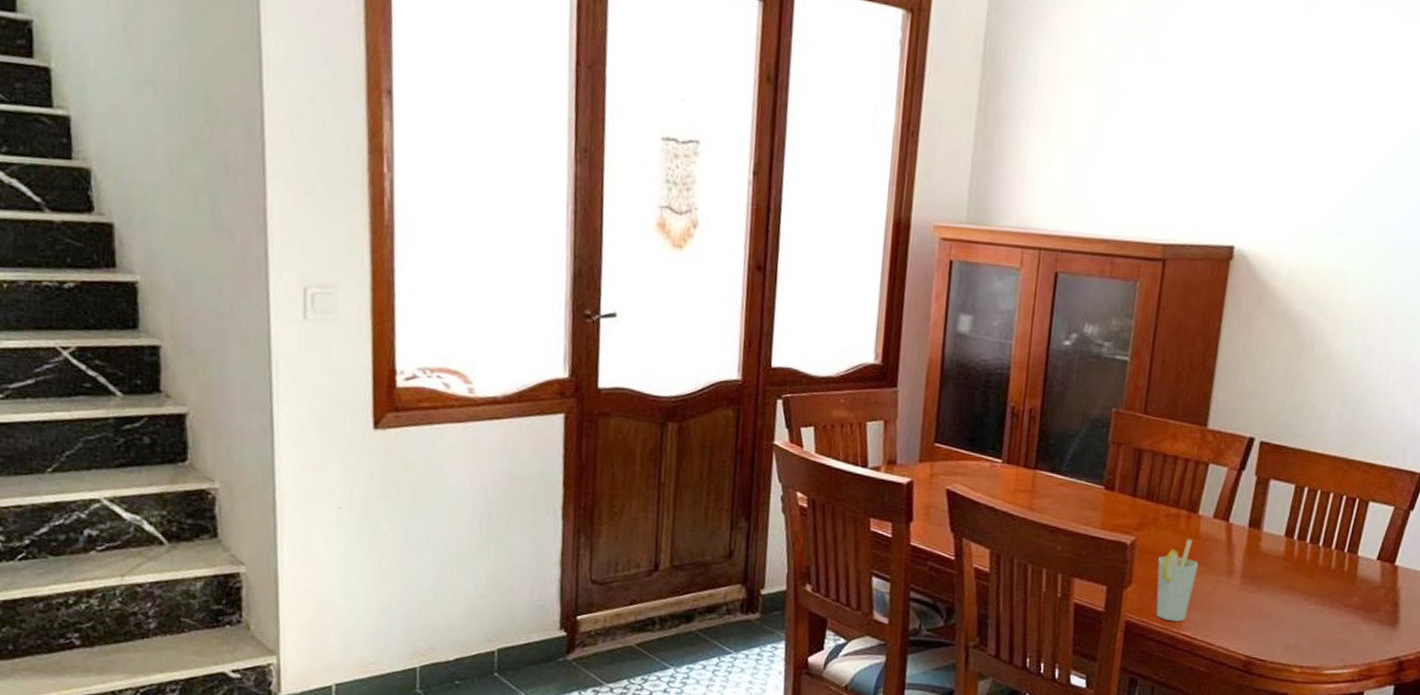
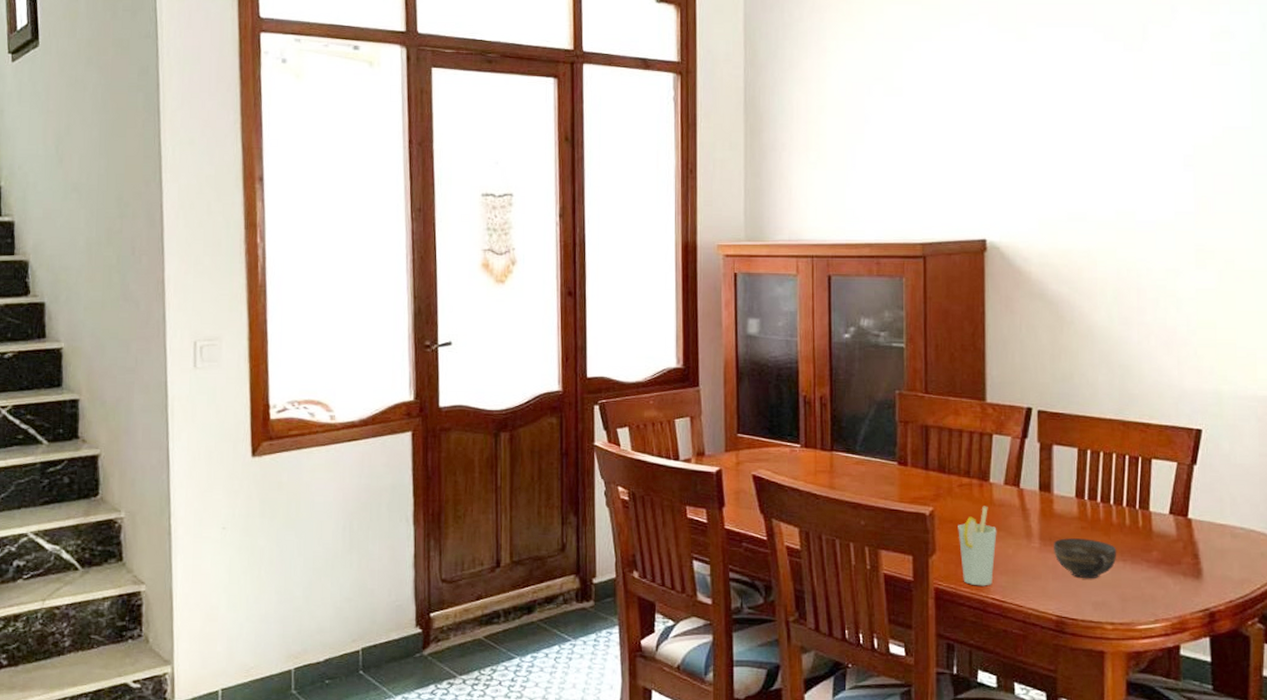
cup: none [1253,577,1318,621] -> present [1054,538,1117,579]

